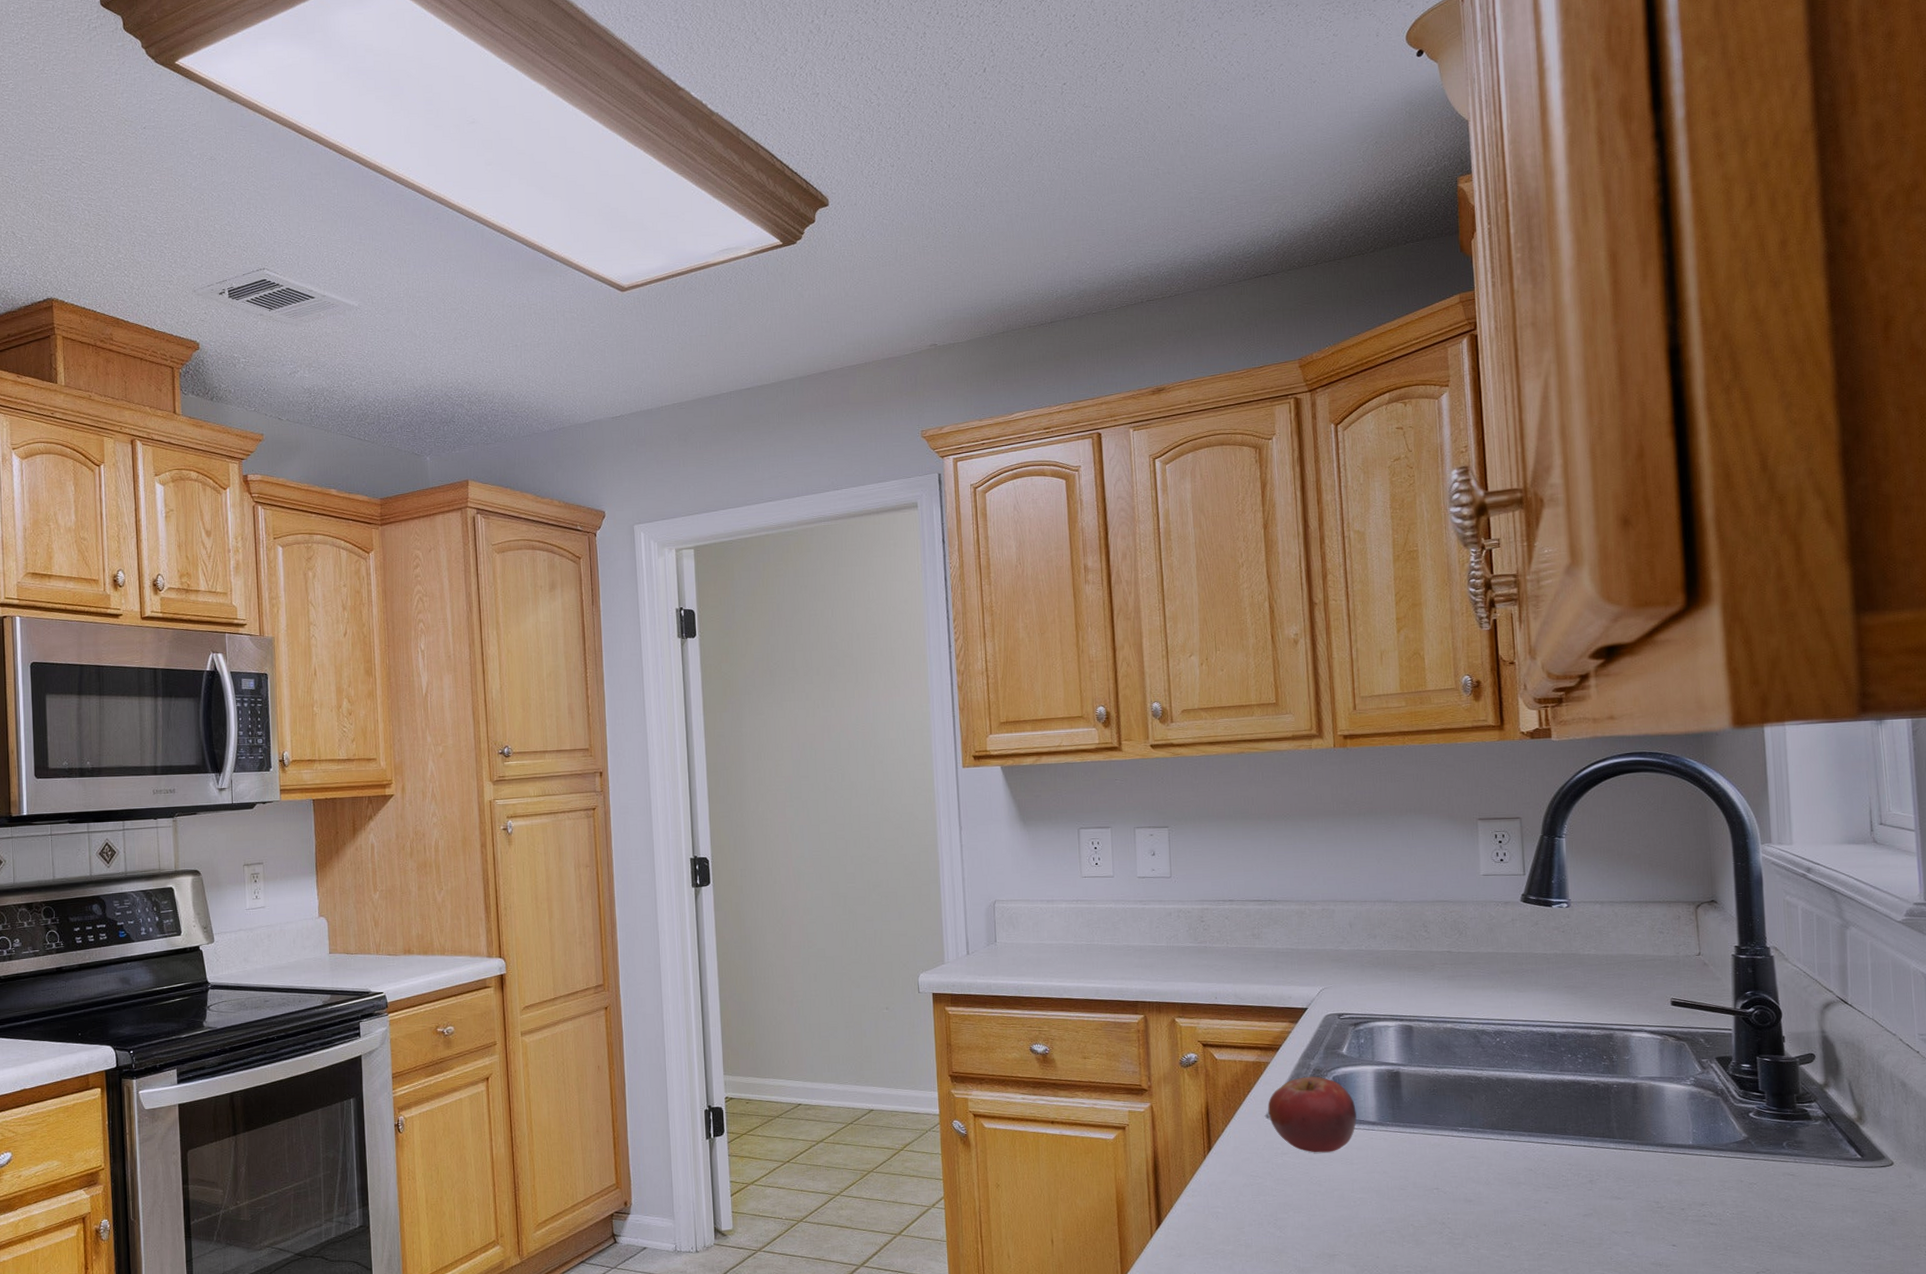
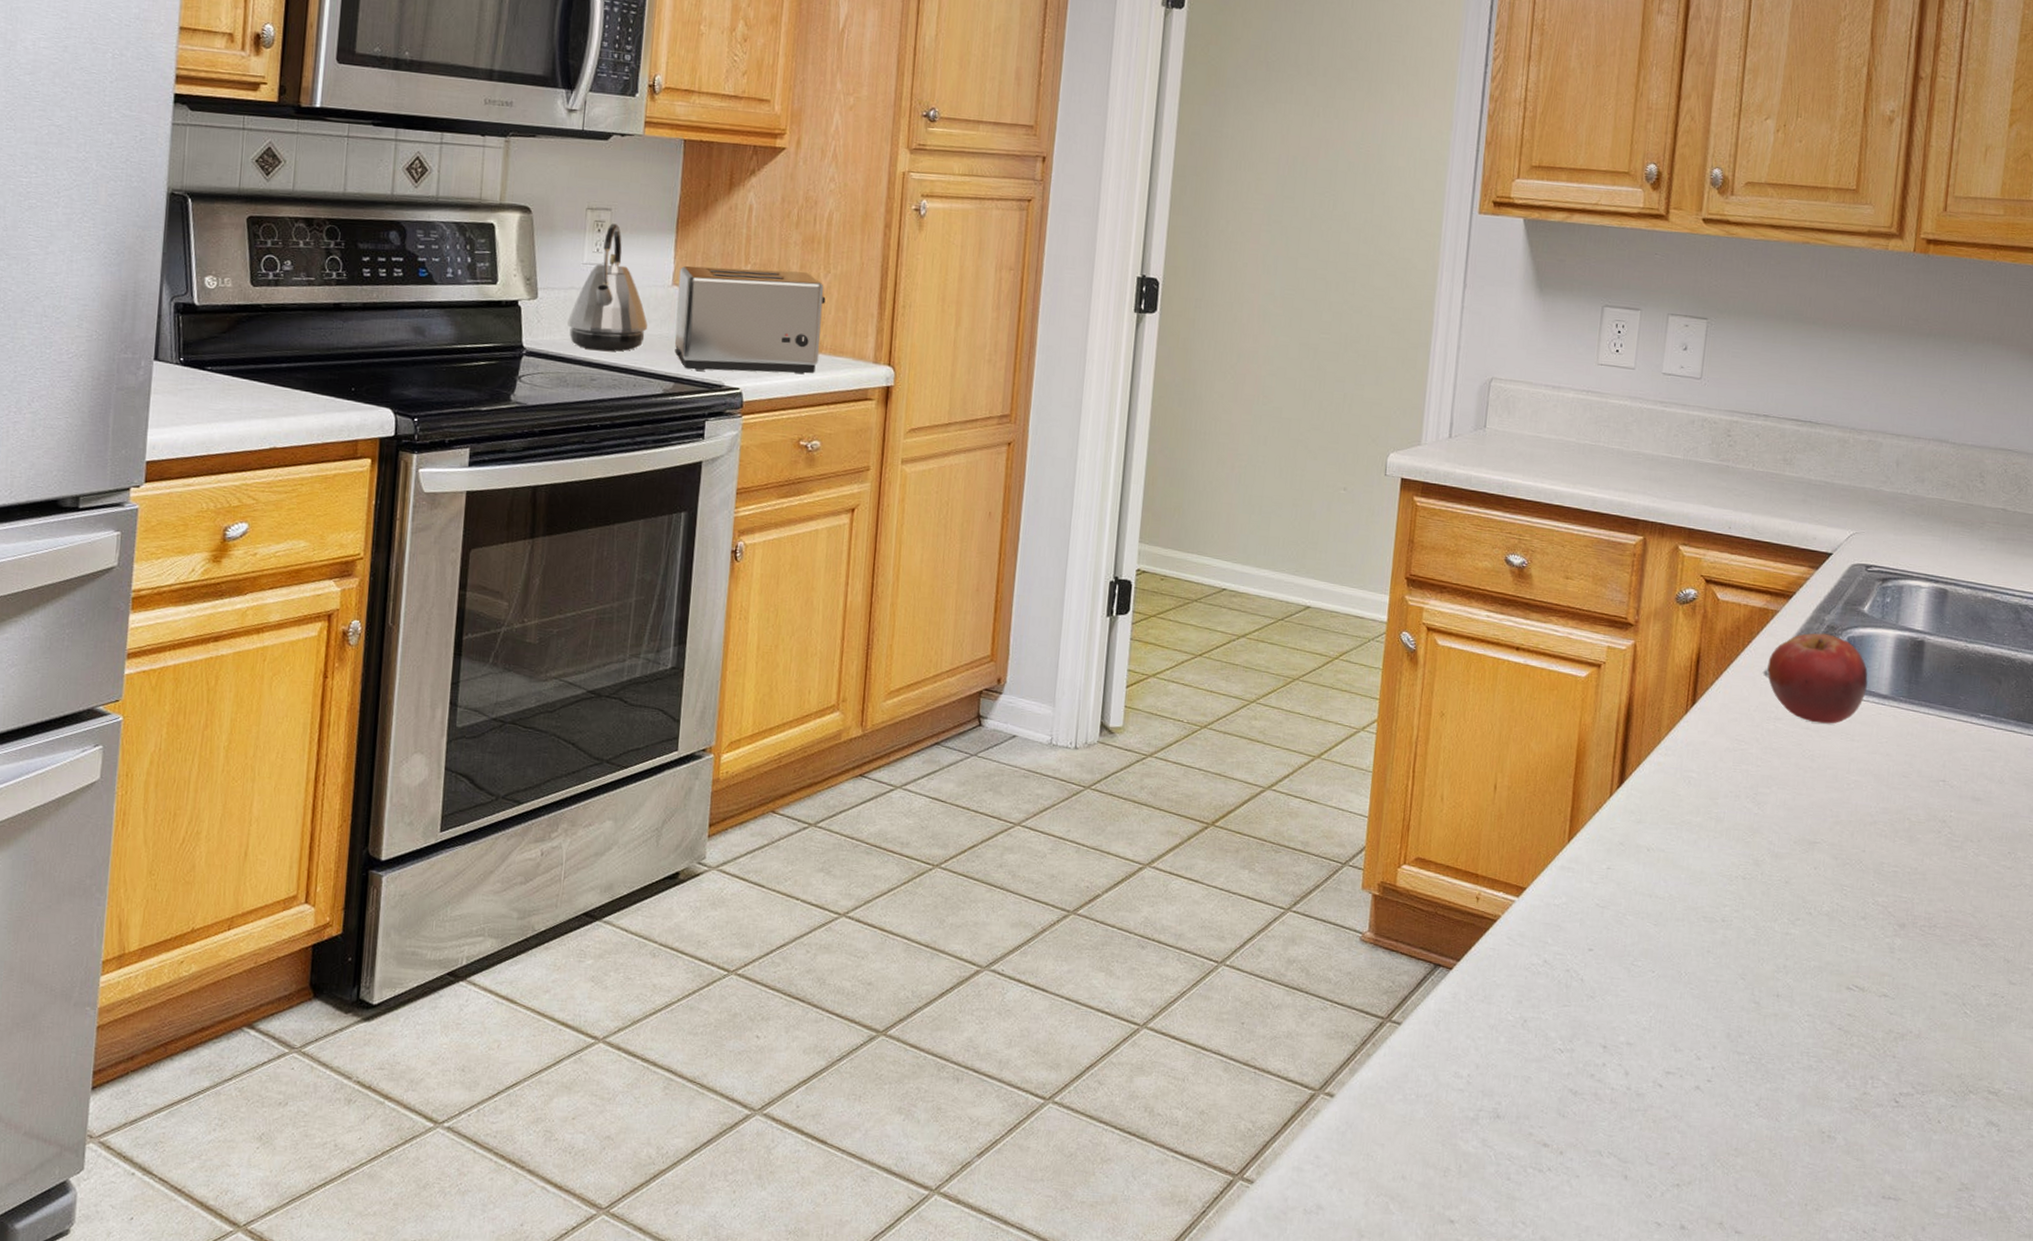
kettle: none [240,874,304,977] -> present [567,223,648,351]
toaster: none [323,891,443,983] -> present [674,265,826,375]

